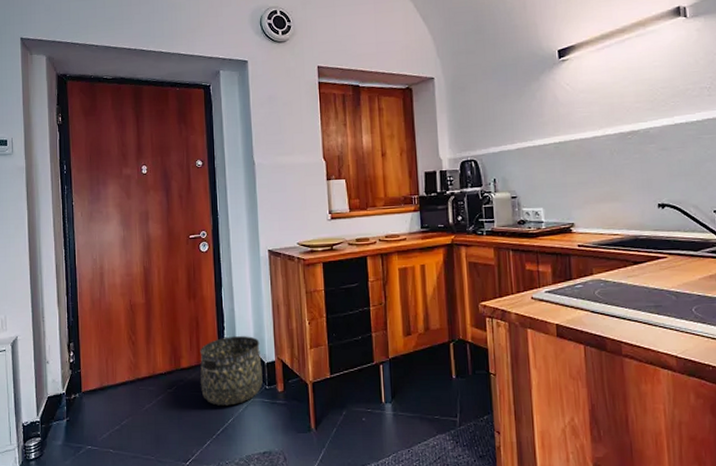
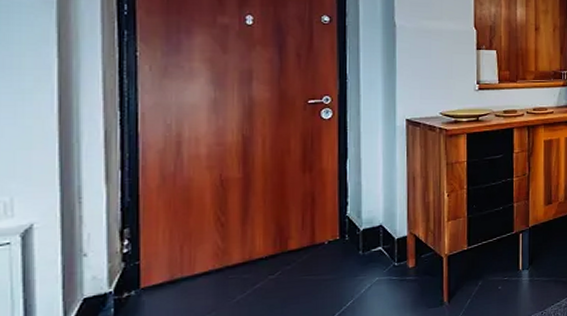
basket: present [200,336,263,406] -> none [314,211,391,289]

